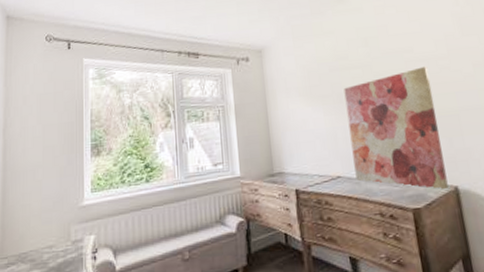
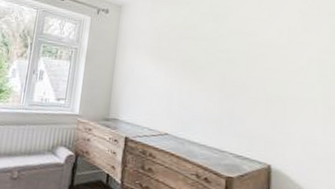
wall art: present [343,66,449,189] -> none [181,51,267,165]

